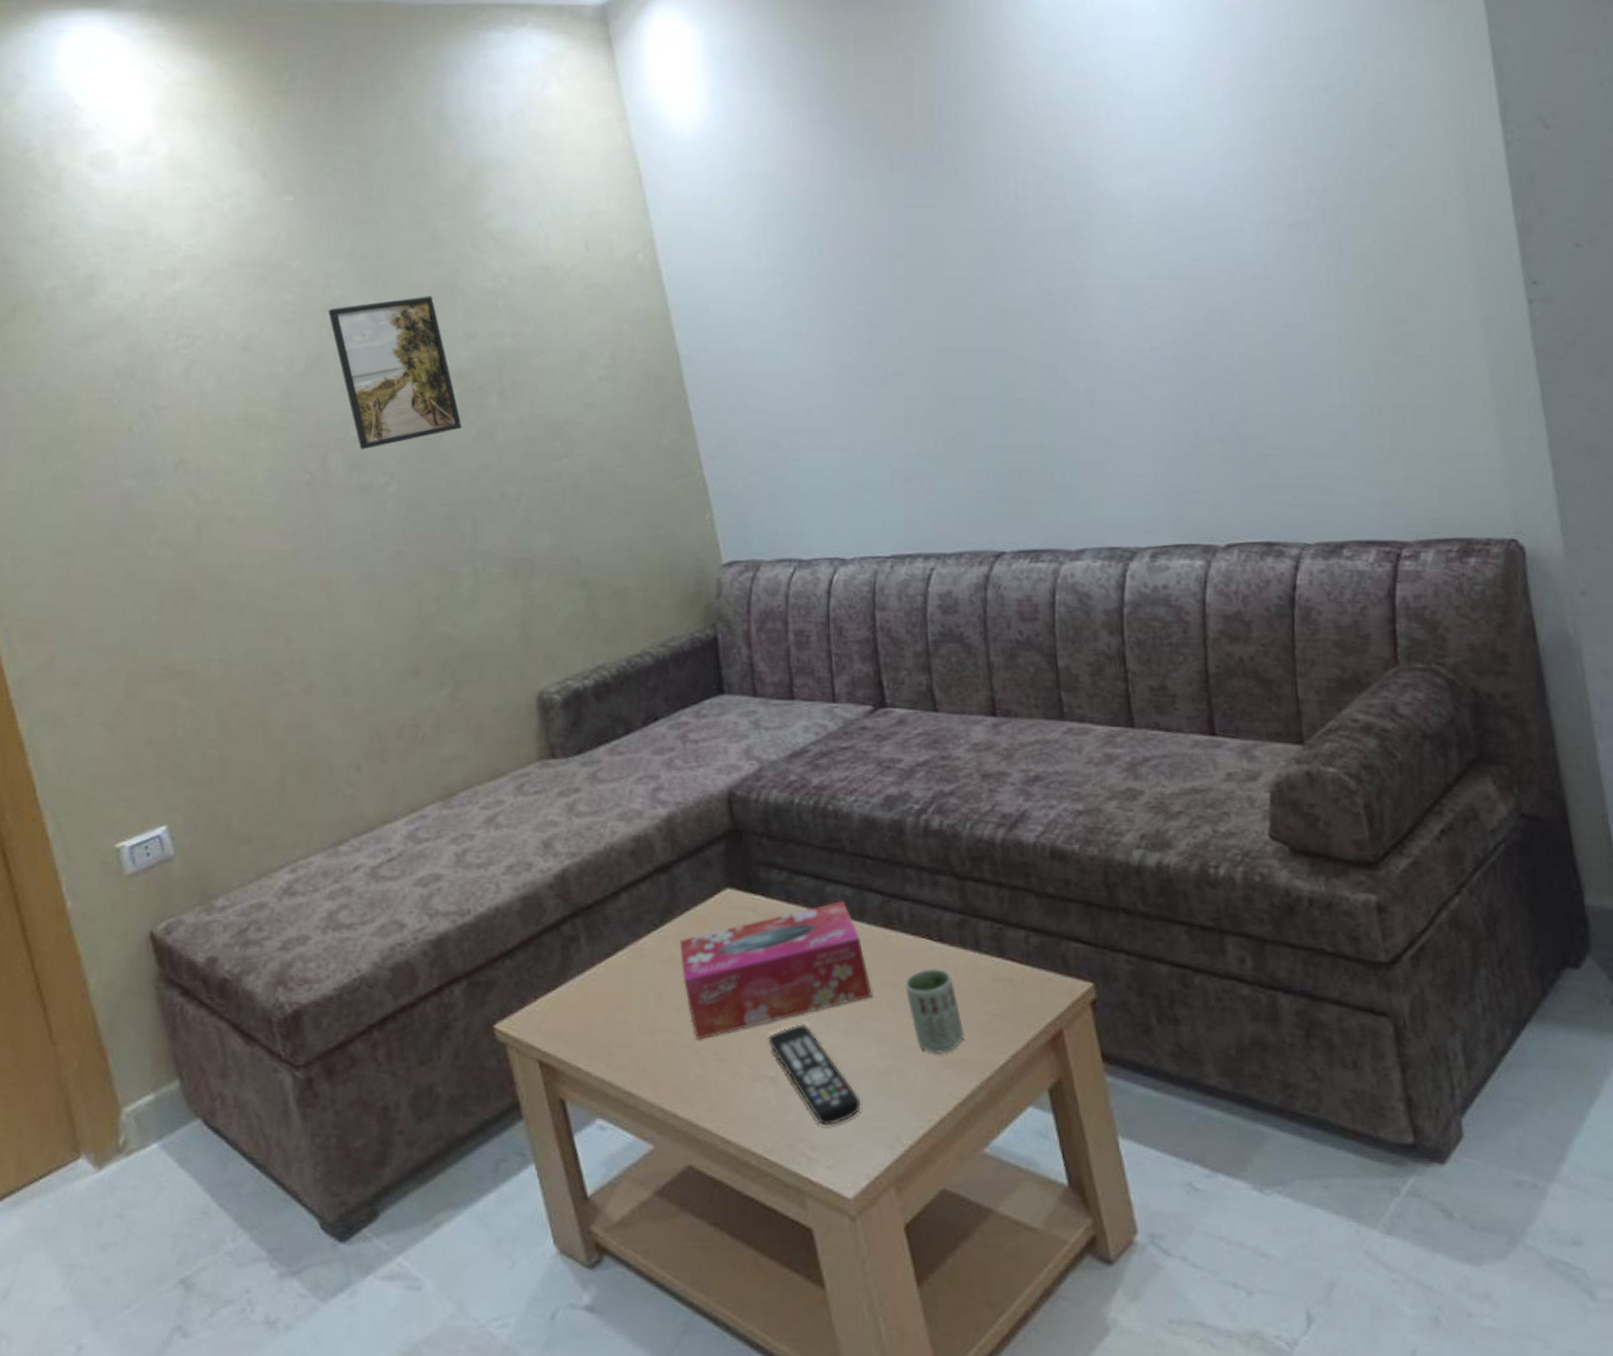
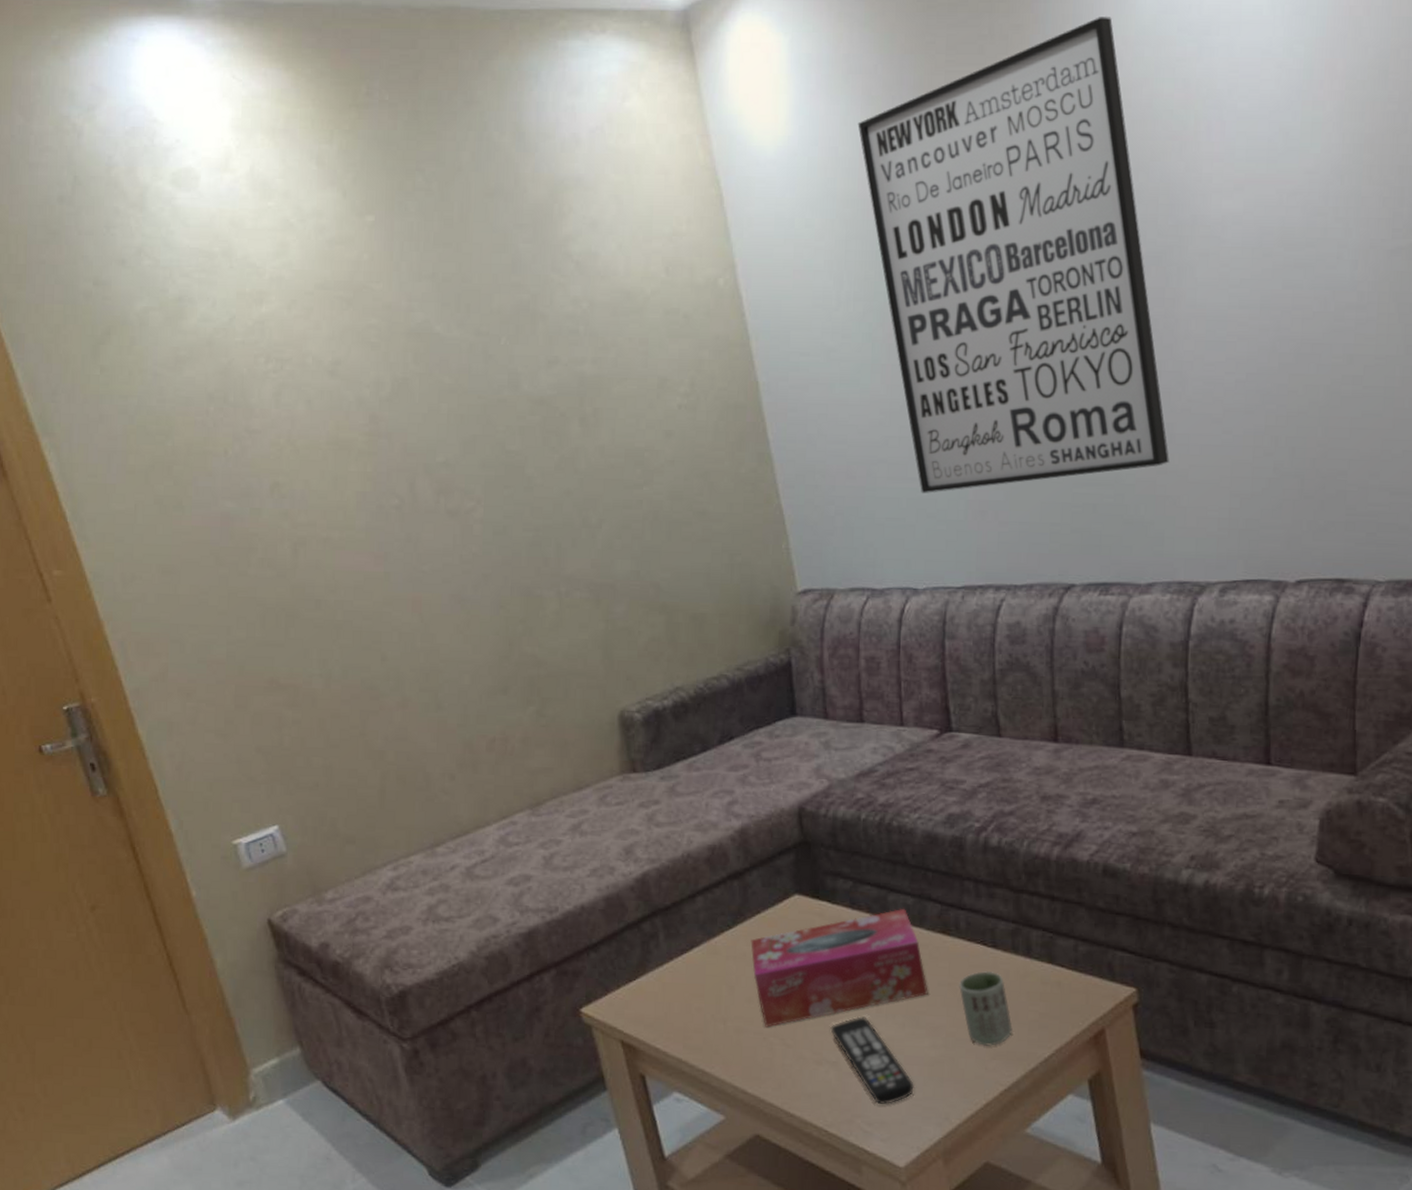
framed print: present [328,296,462,450] -> none [412,321,545,475]
wall art: none [772,12,1091,462] -> present [857,17,1169,493]

